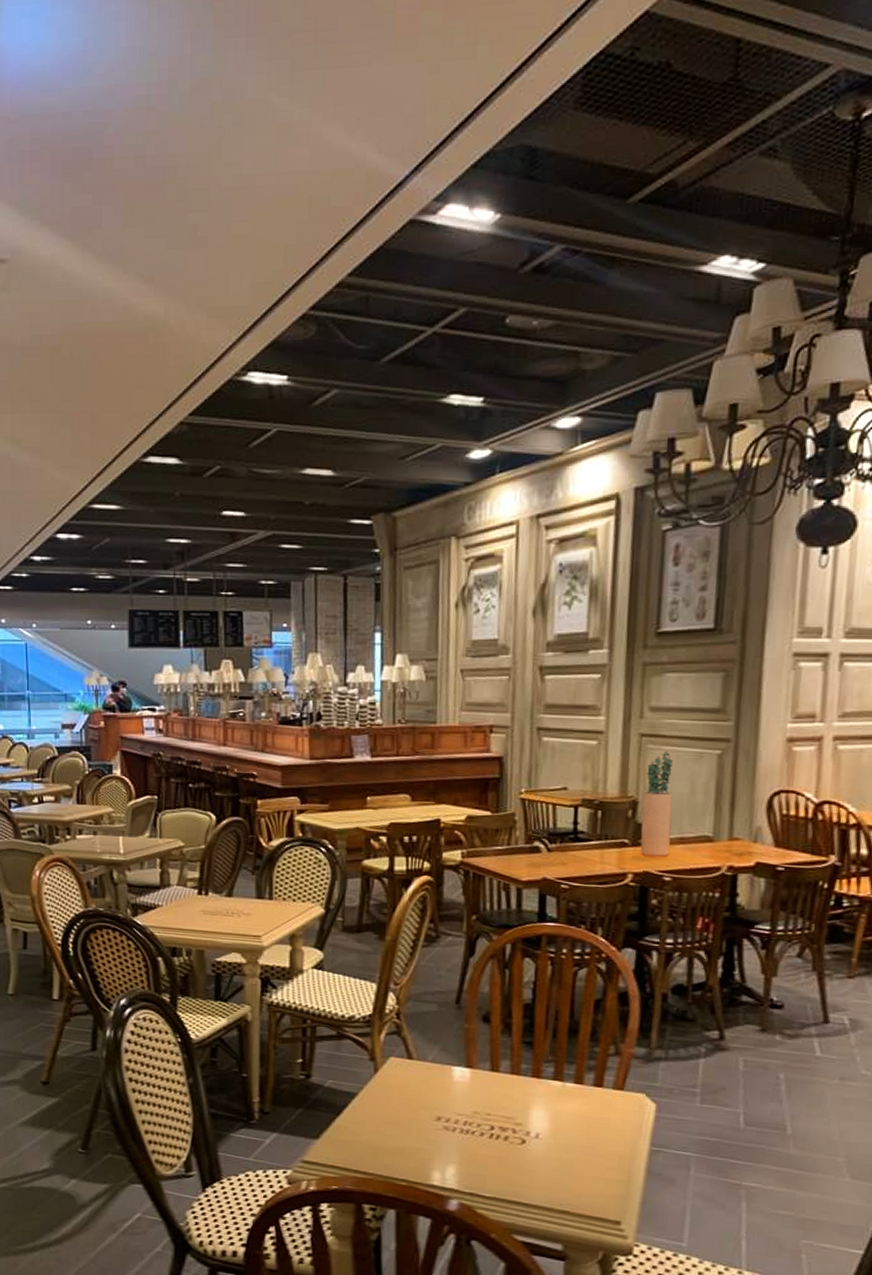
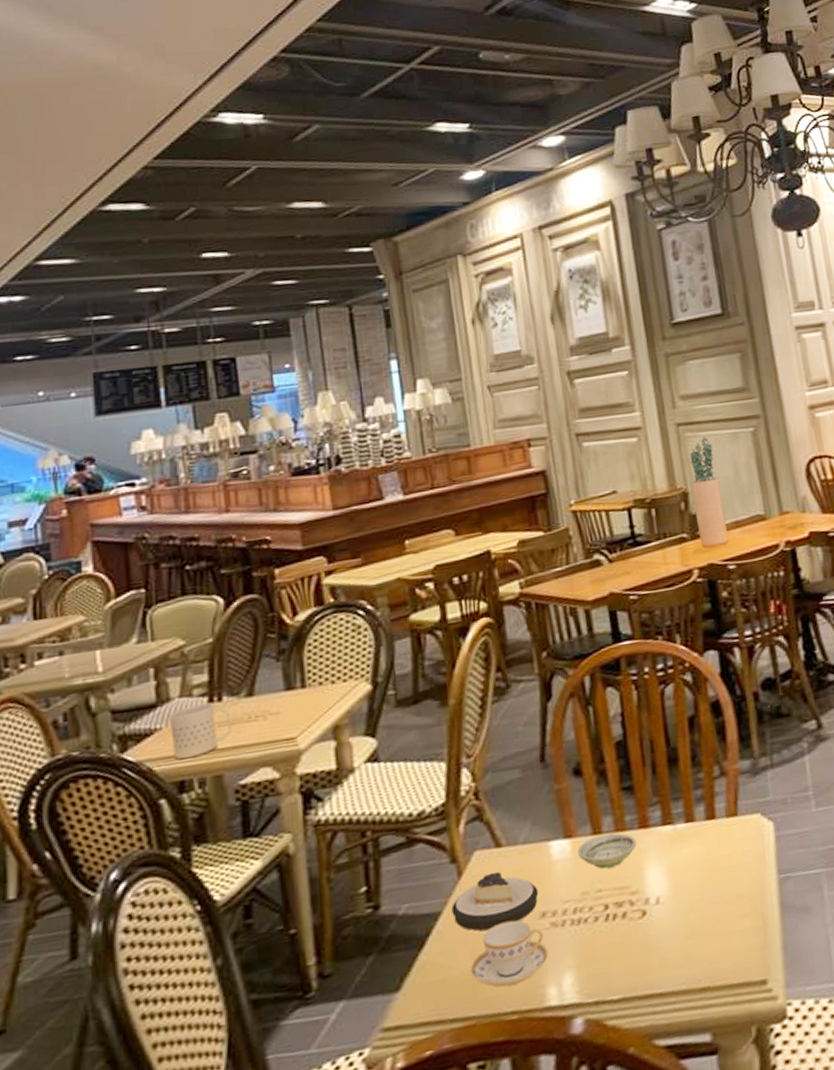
mug: none [169,893,213,933] -> present [170,702,231,760]
cake slice: none [366,1076,438,1117] -> present [451,871,539,931]
teacup: none [374,1114,438,1162] -> present [469,920,548,987]
saucer: none [474,1072,528,1100] -> present [577,833,637,869]

